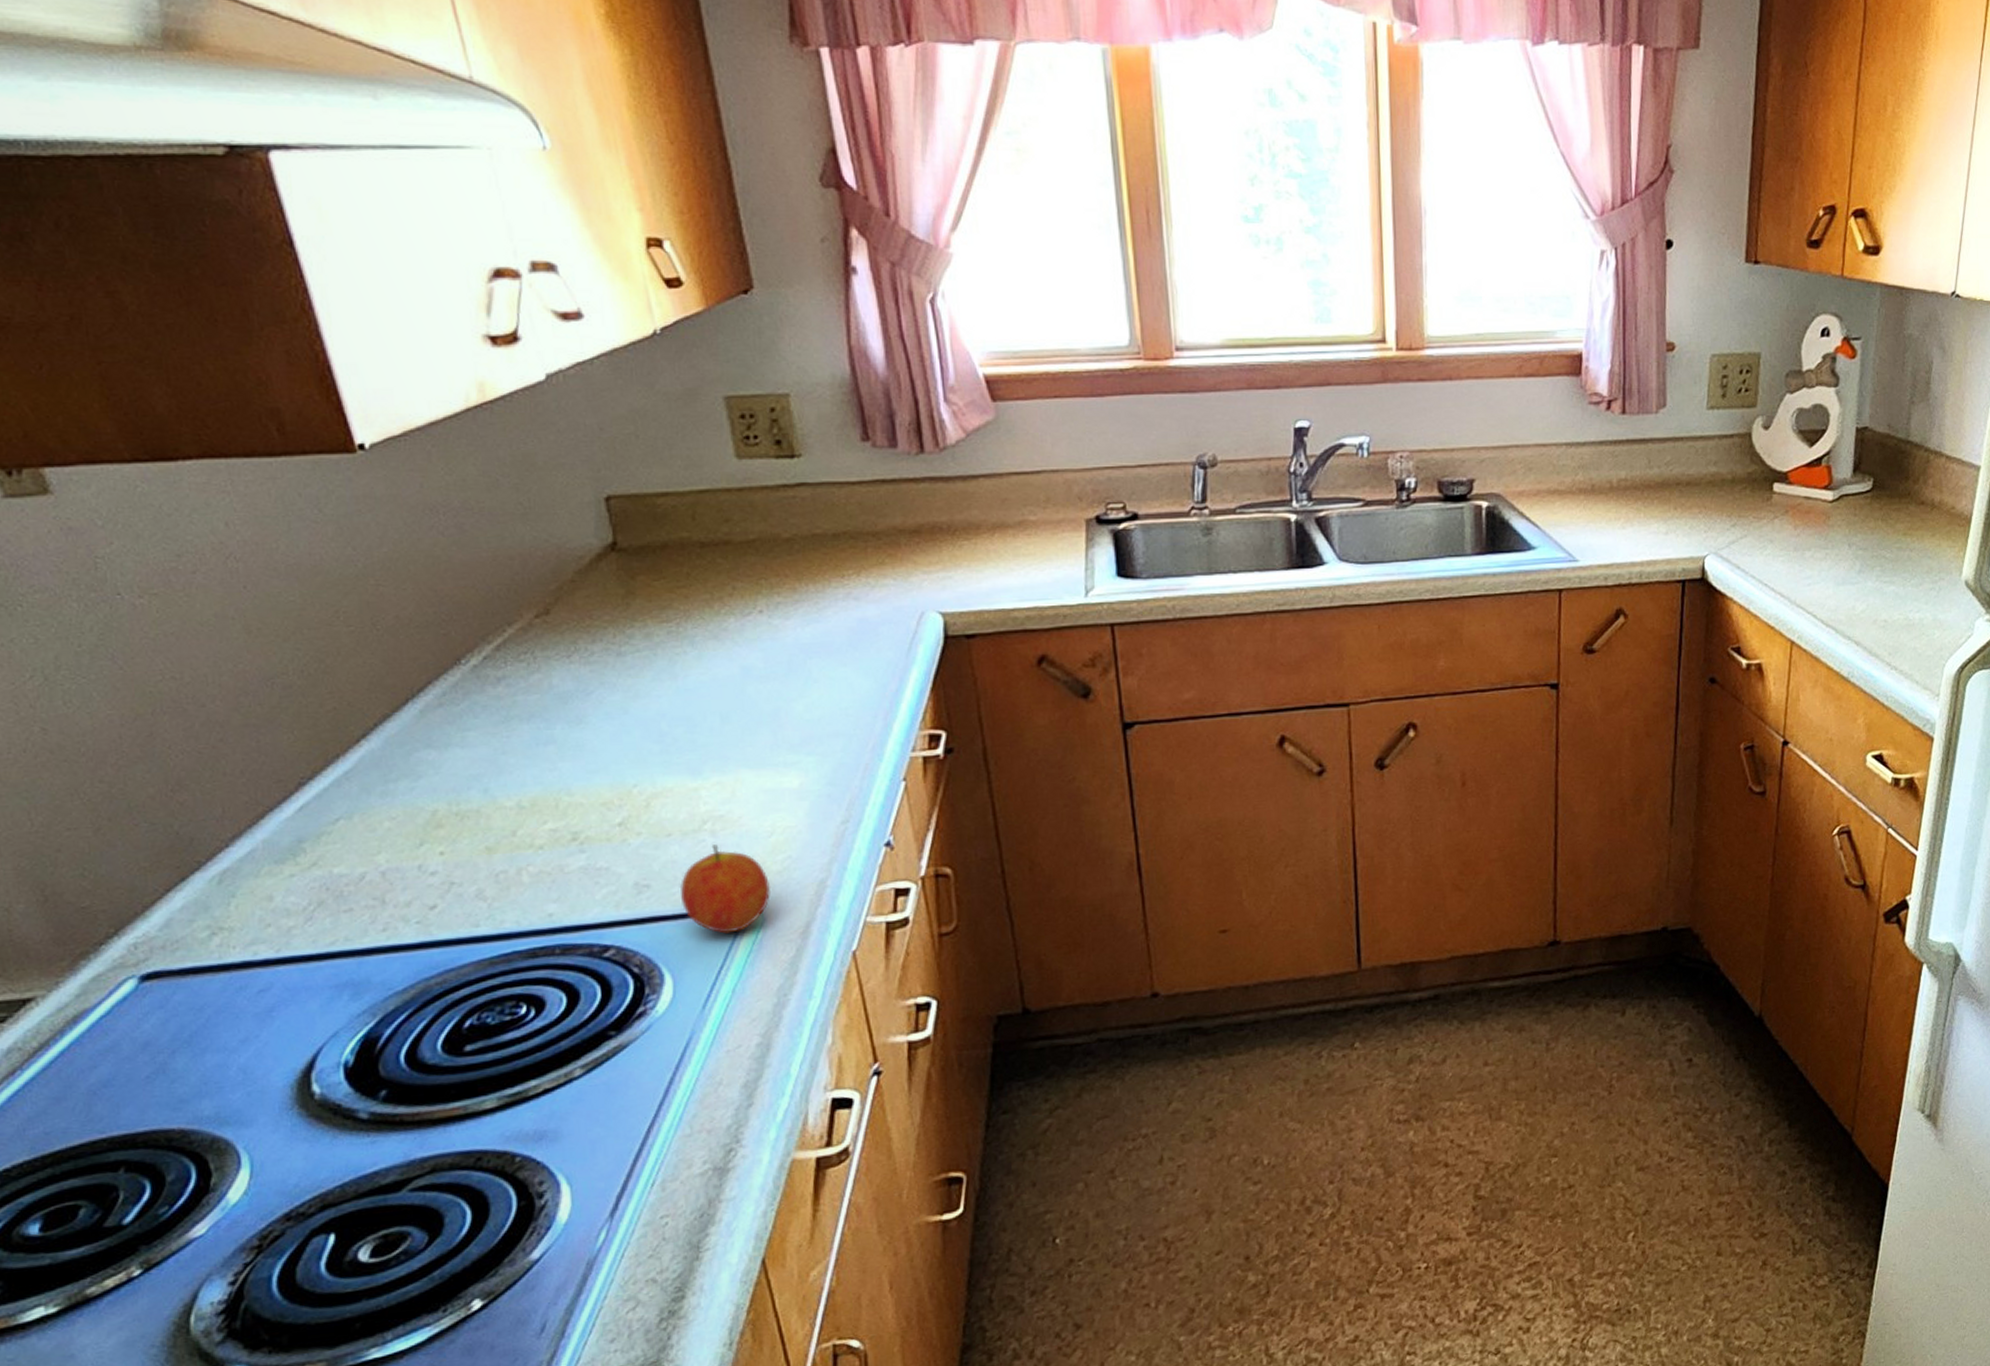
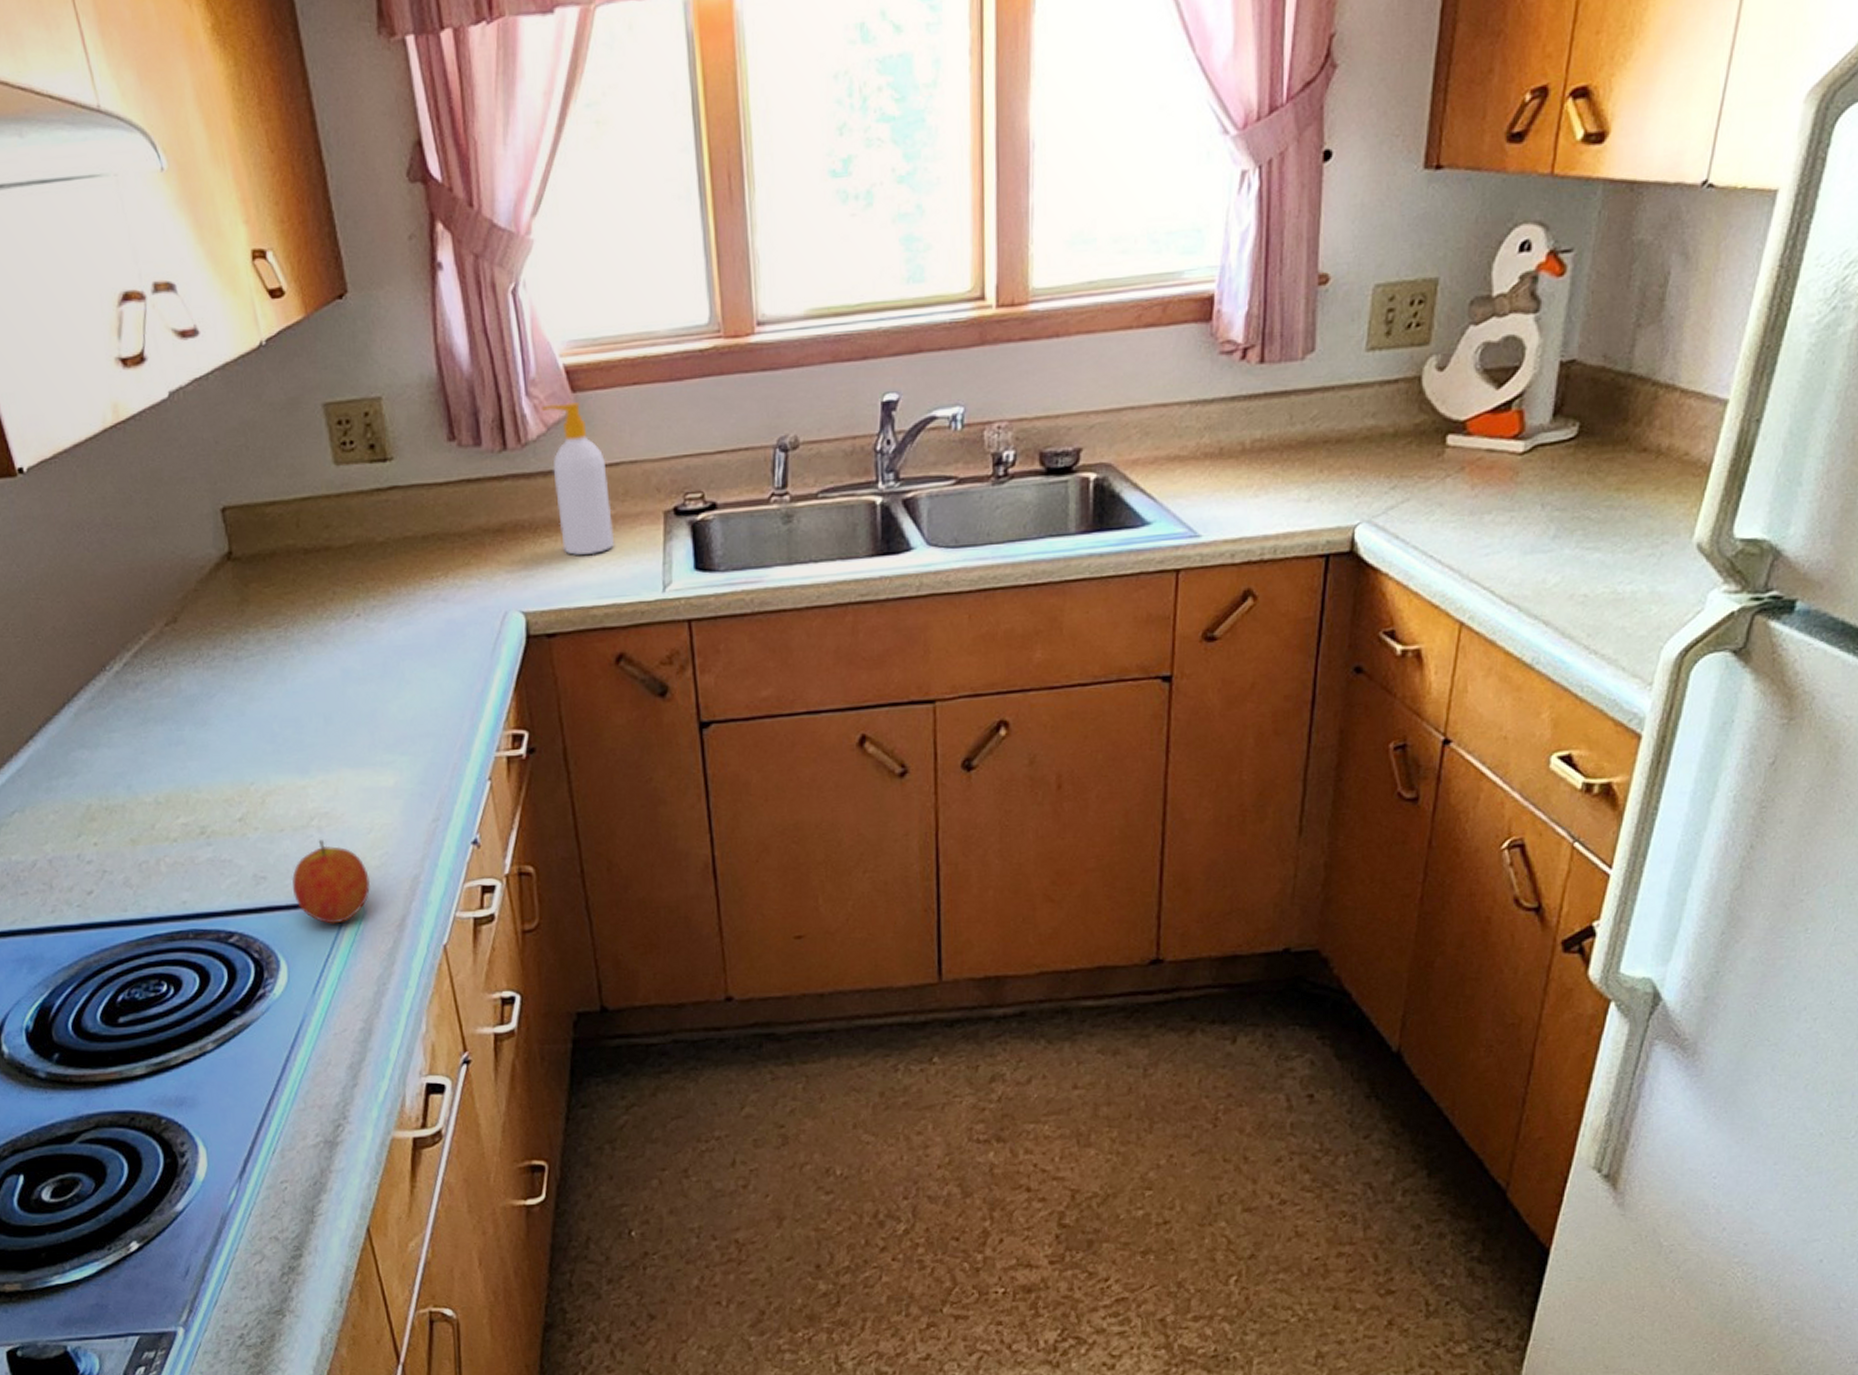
soap bottle: none [960,411,1036,559] -> present [540,402,615,555]

